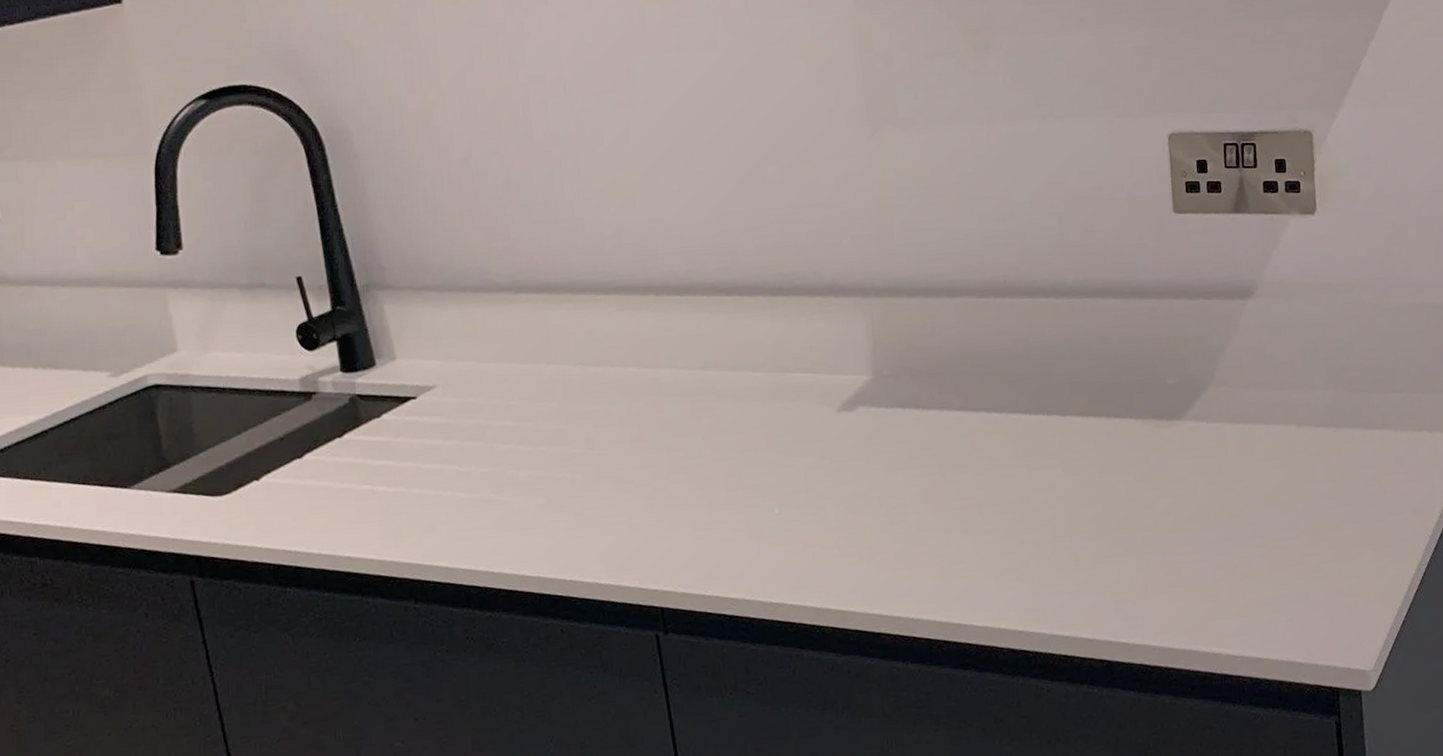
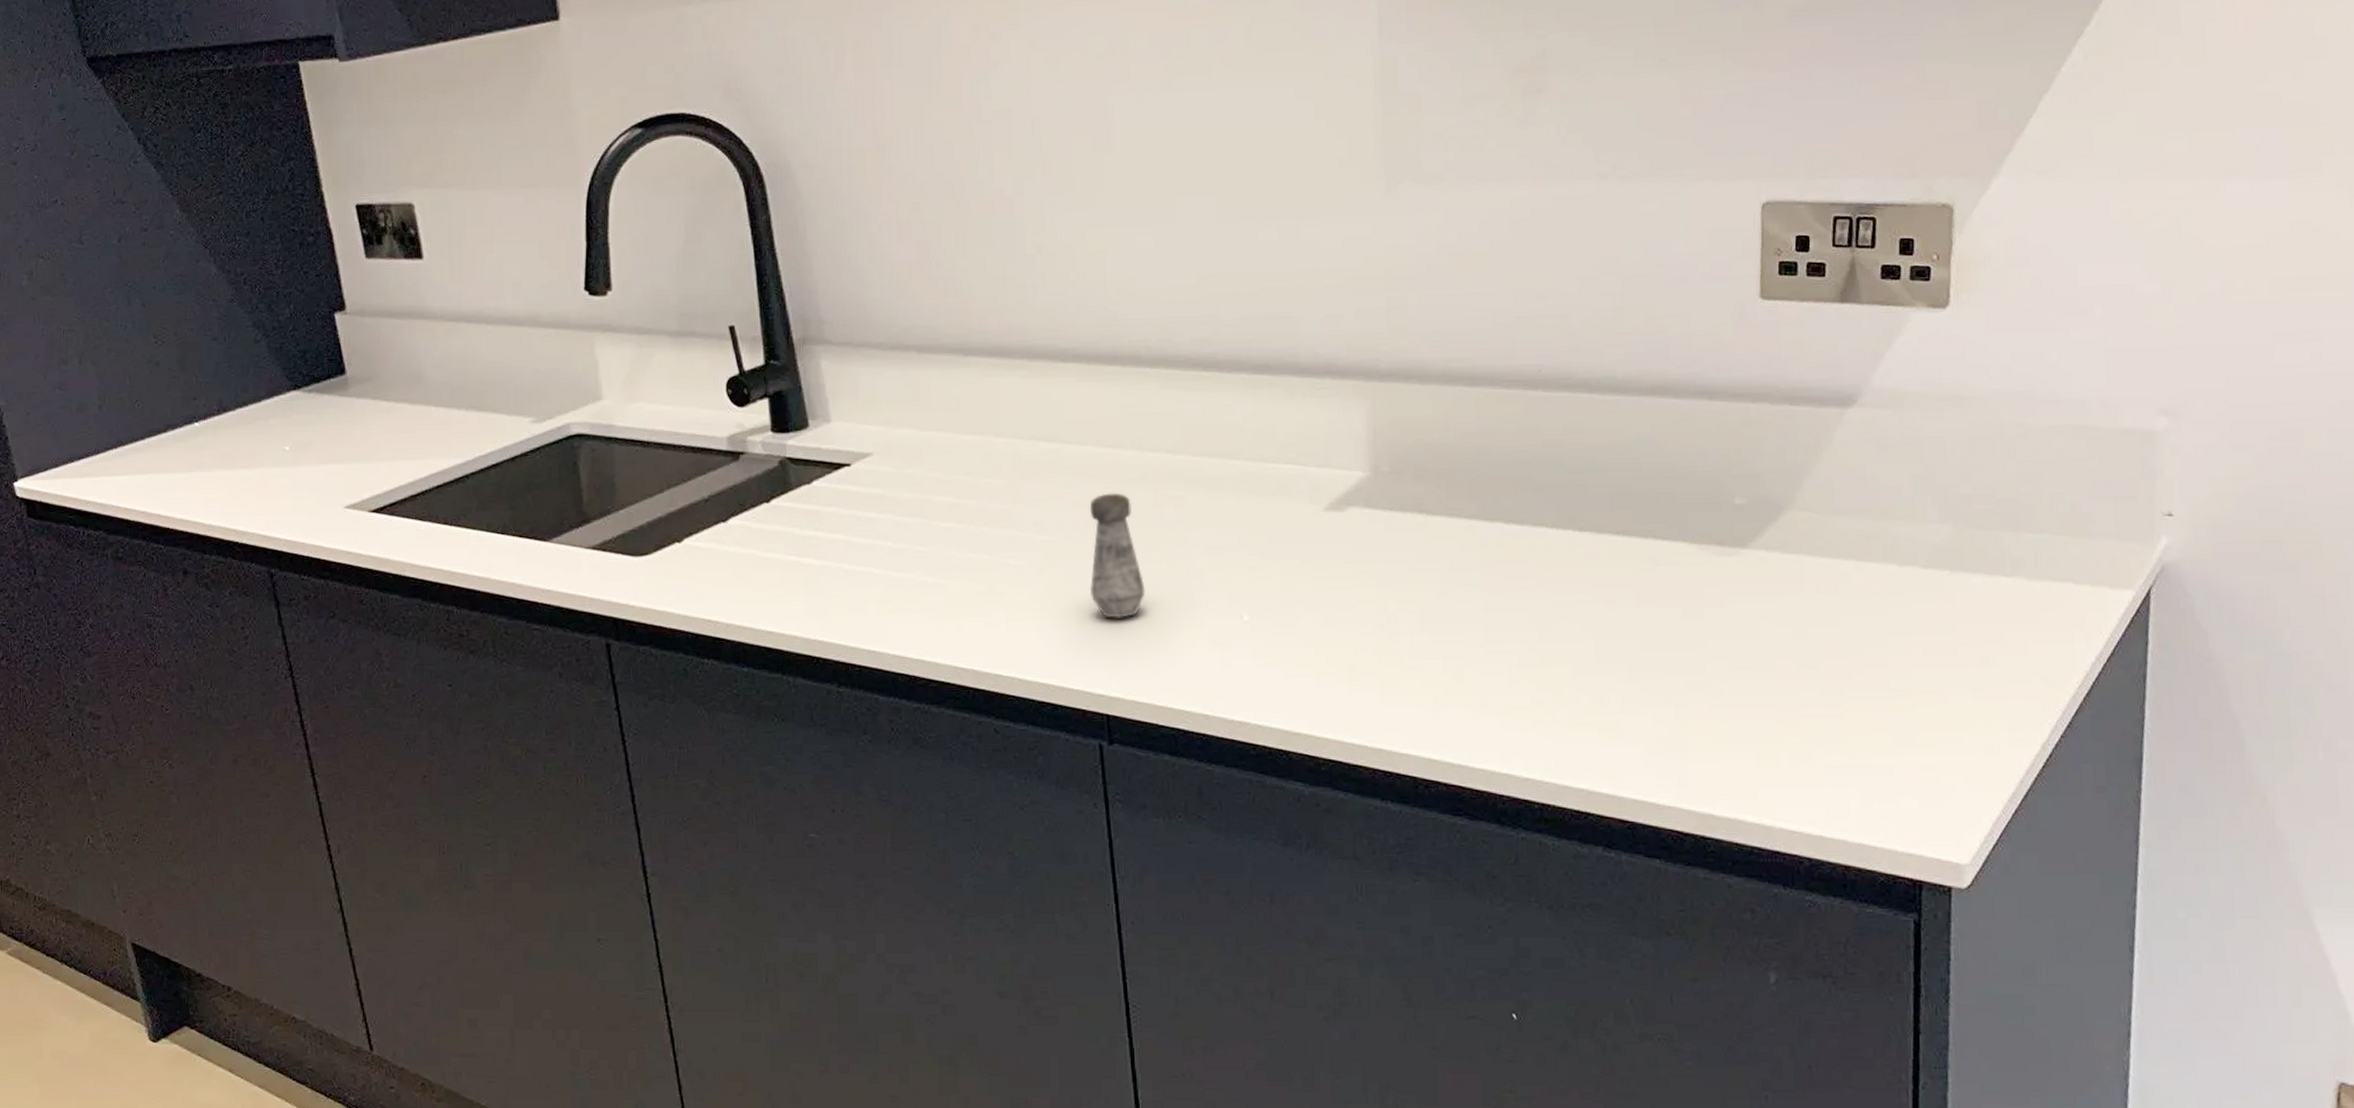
salt shaker: none [634,407,688,520] -> present [1089,493,1145,618]

